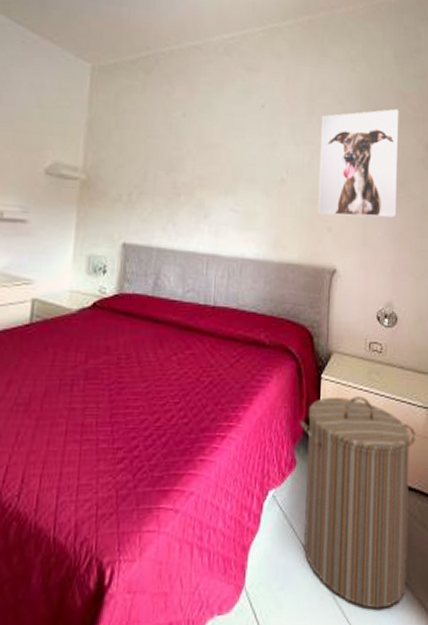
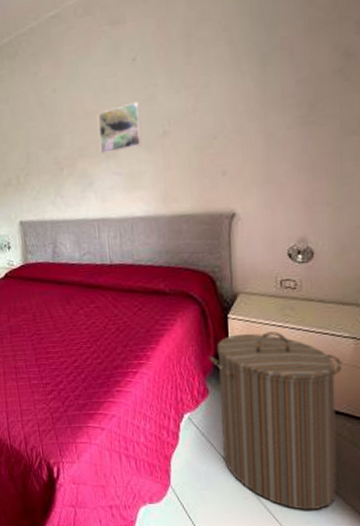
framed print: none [220,144,263,189] -> present [97,101,142,155]
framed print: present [317,108,399,218] -> none [203,16,306,161]

